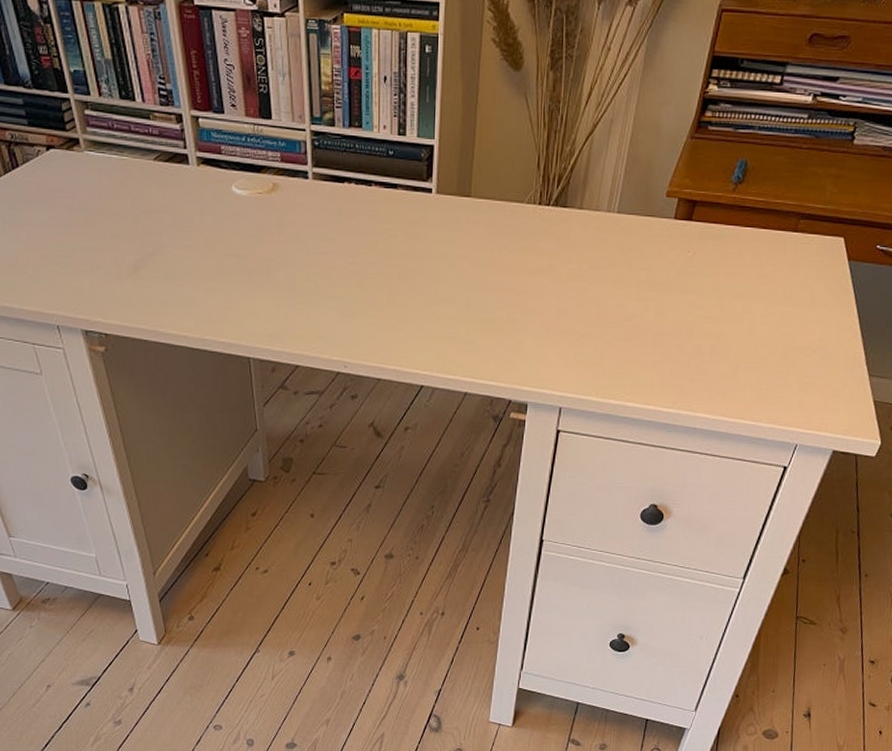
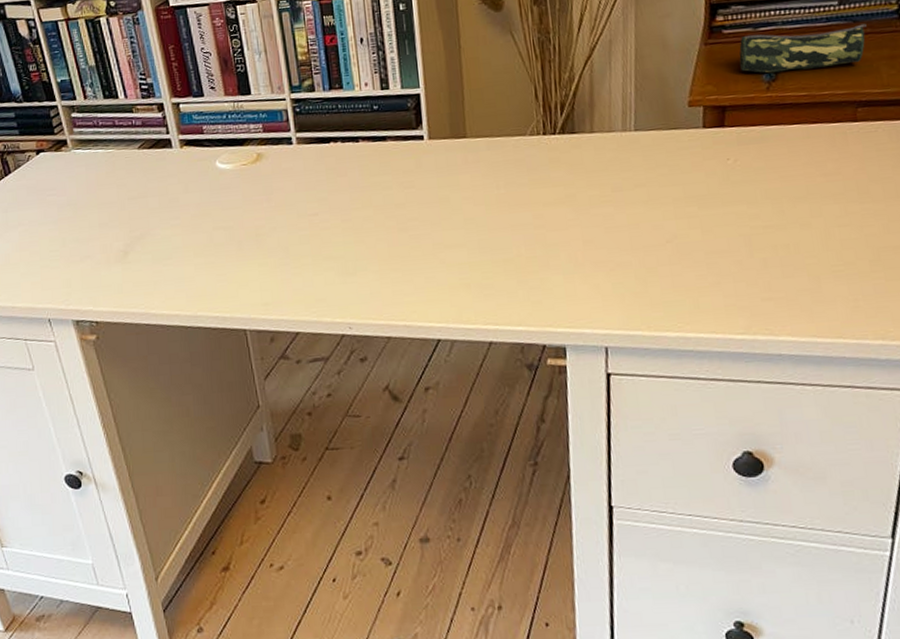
pencil case: none [716,134,825,177] -> present [739,23,867,73]

